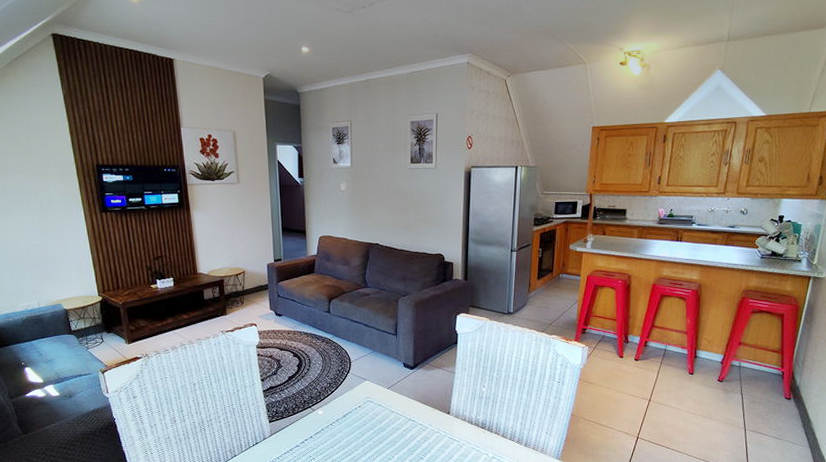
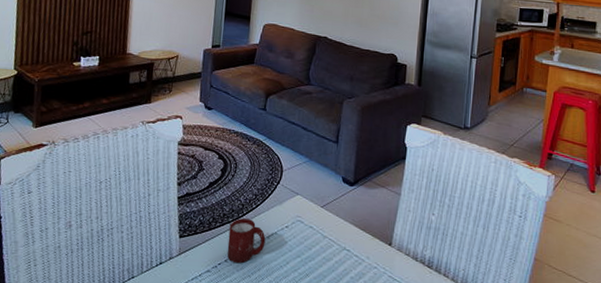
cup: none [310,403,343,438] -> present [227,218,266,264]

